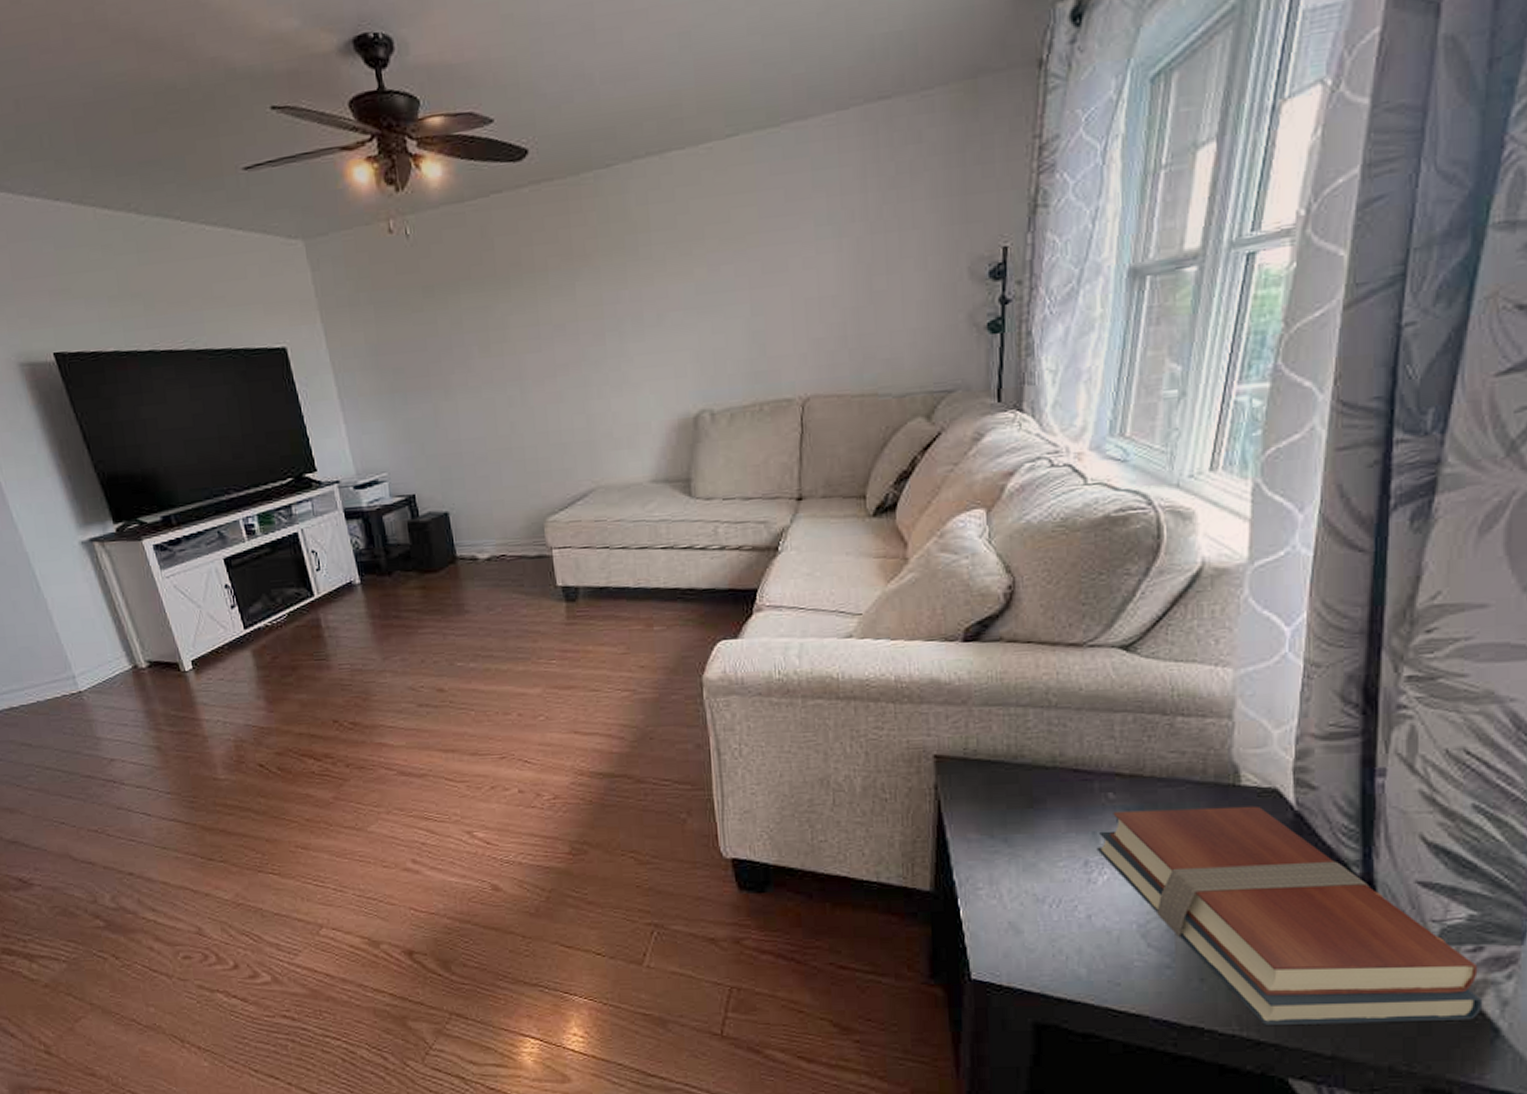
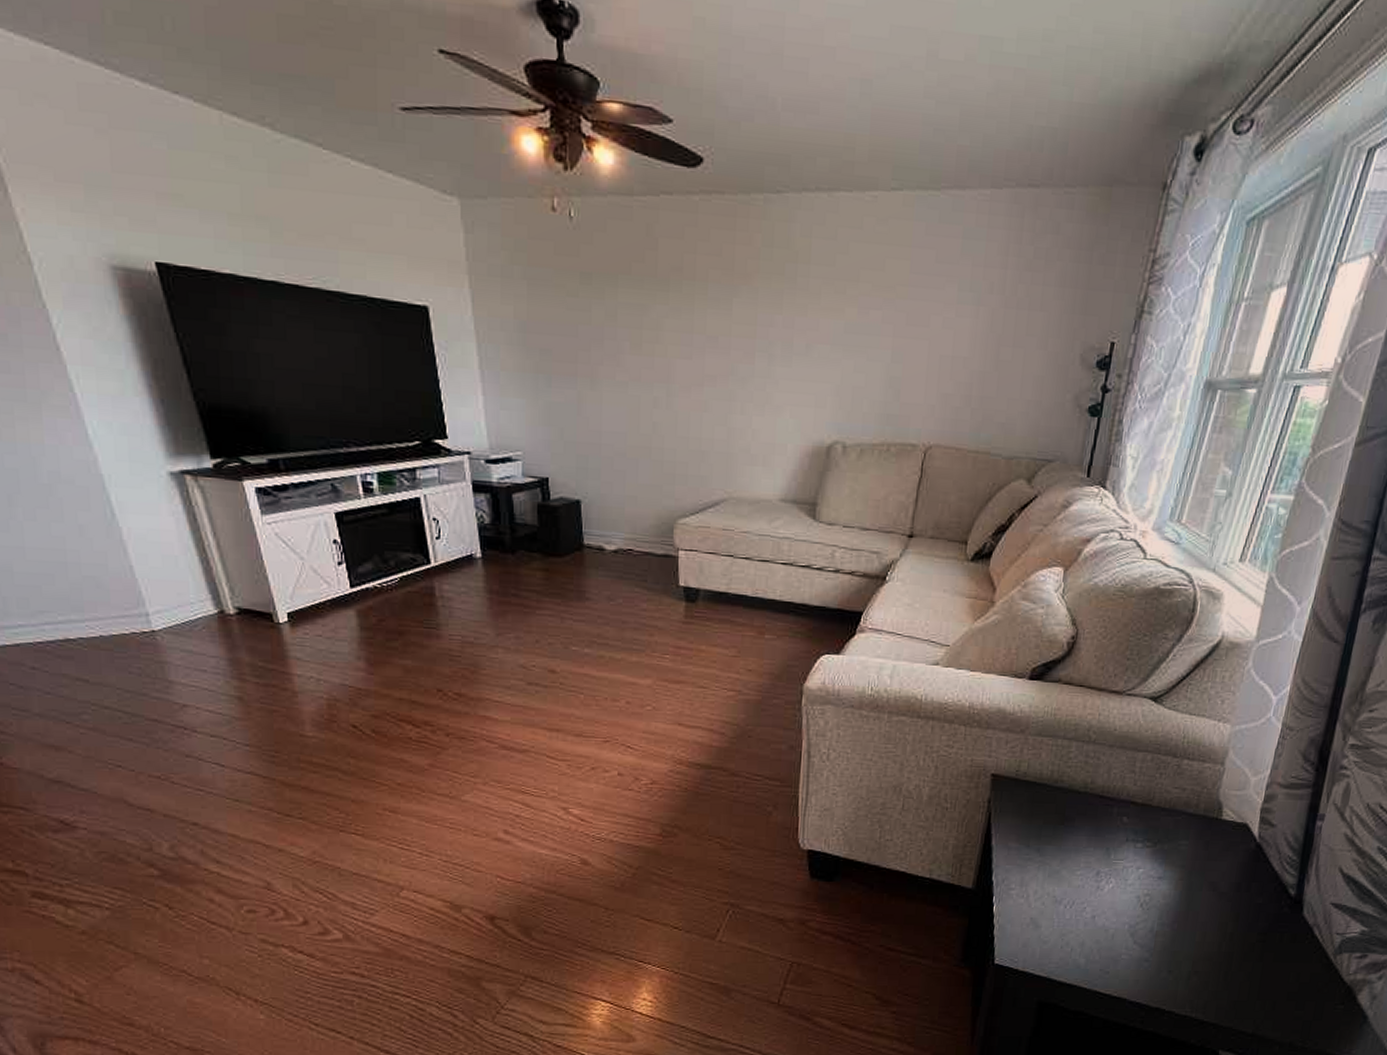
books: present [1096,806,1483,1025] -> none [1107,833,1361,1010]

